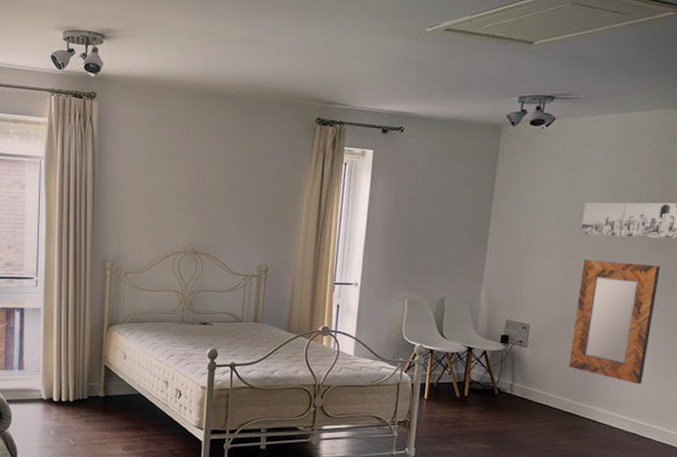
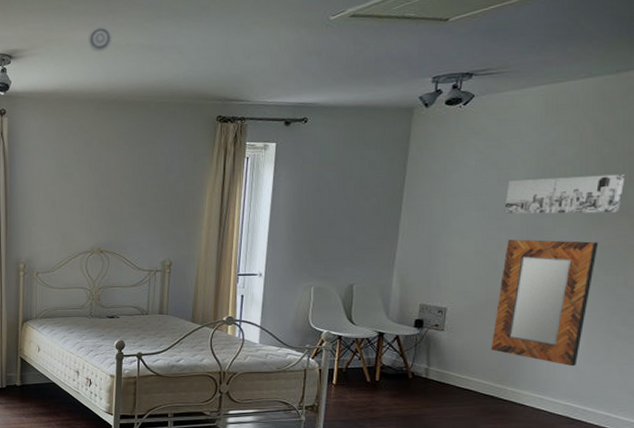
smoke detector: none [186,13,213,40] -> present [87,25,113,52]

